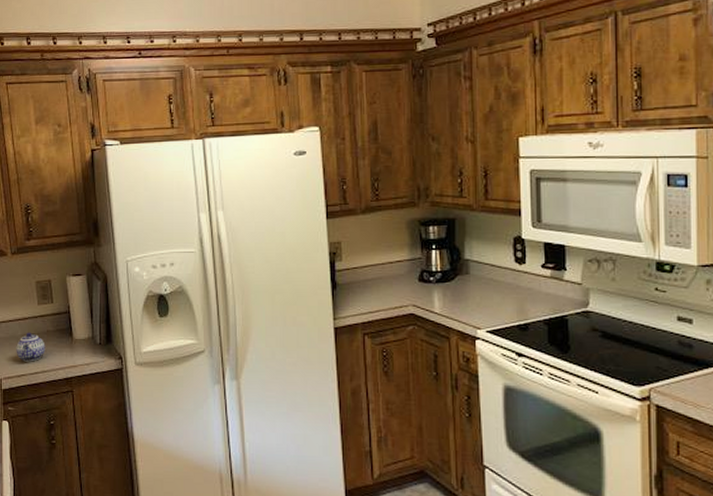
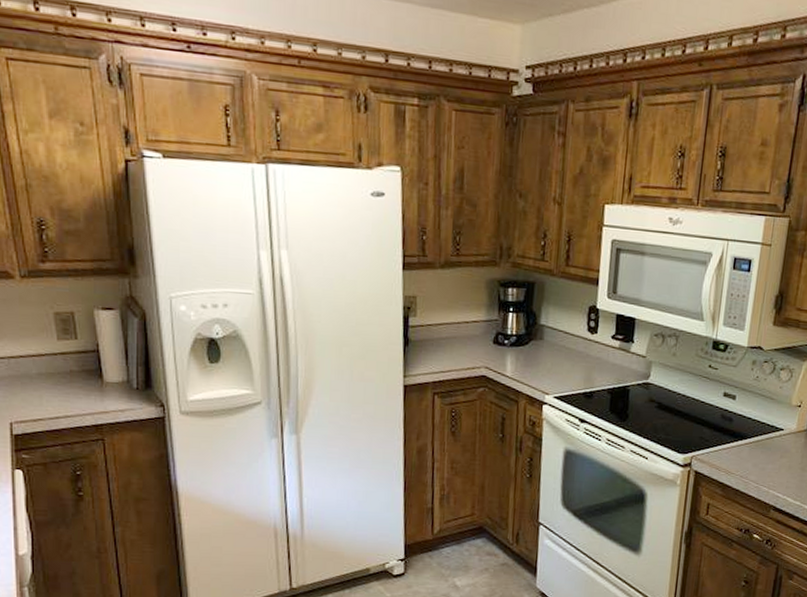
teapot: present [16,332,45,362] -> none [30,370,68,405]

